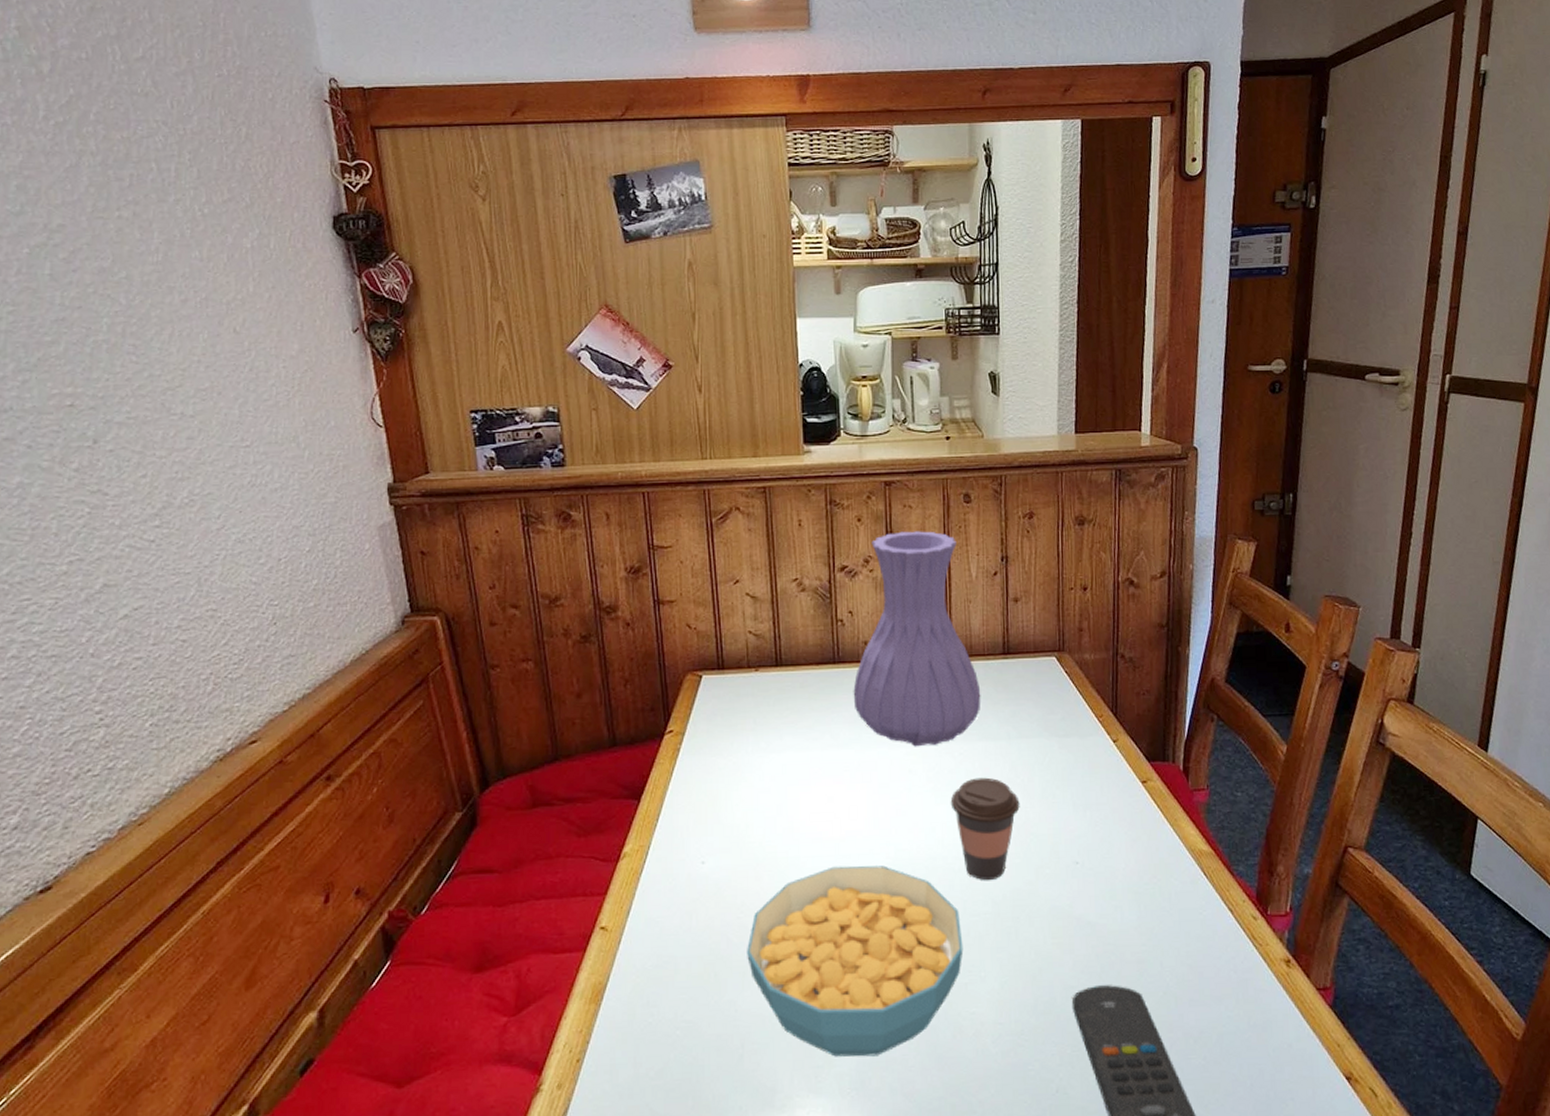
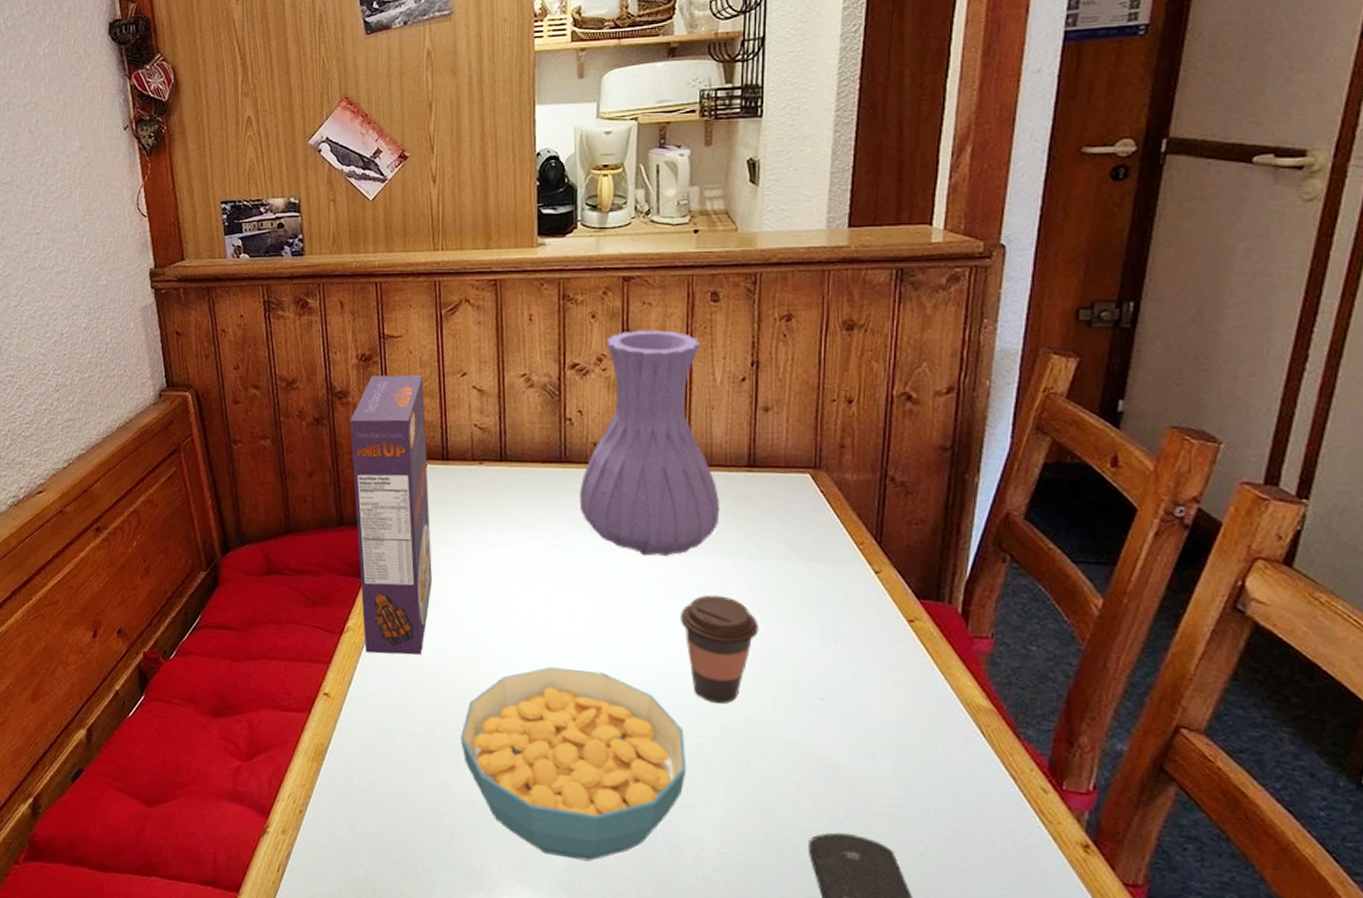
cereal box: none [620,585,712,878] -> present [349,375,432,655]

